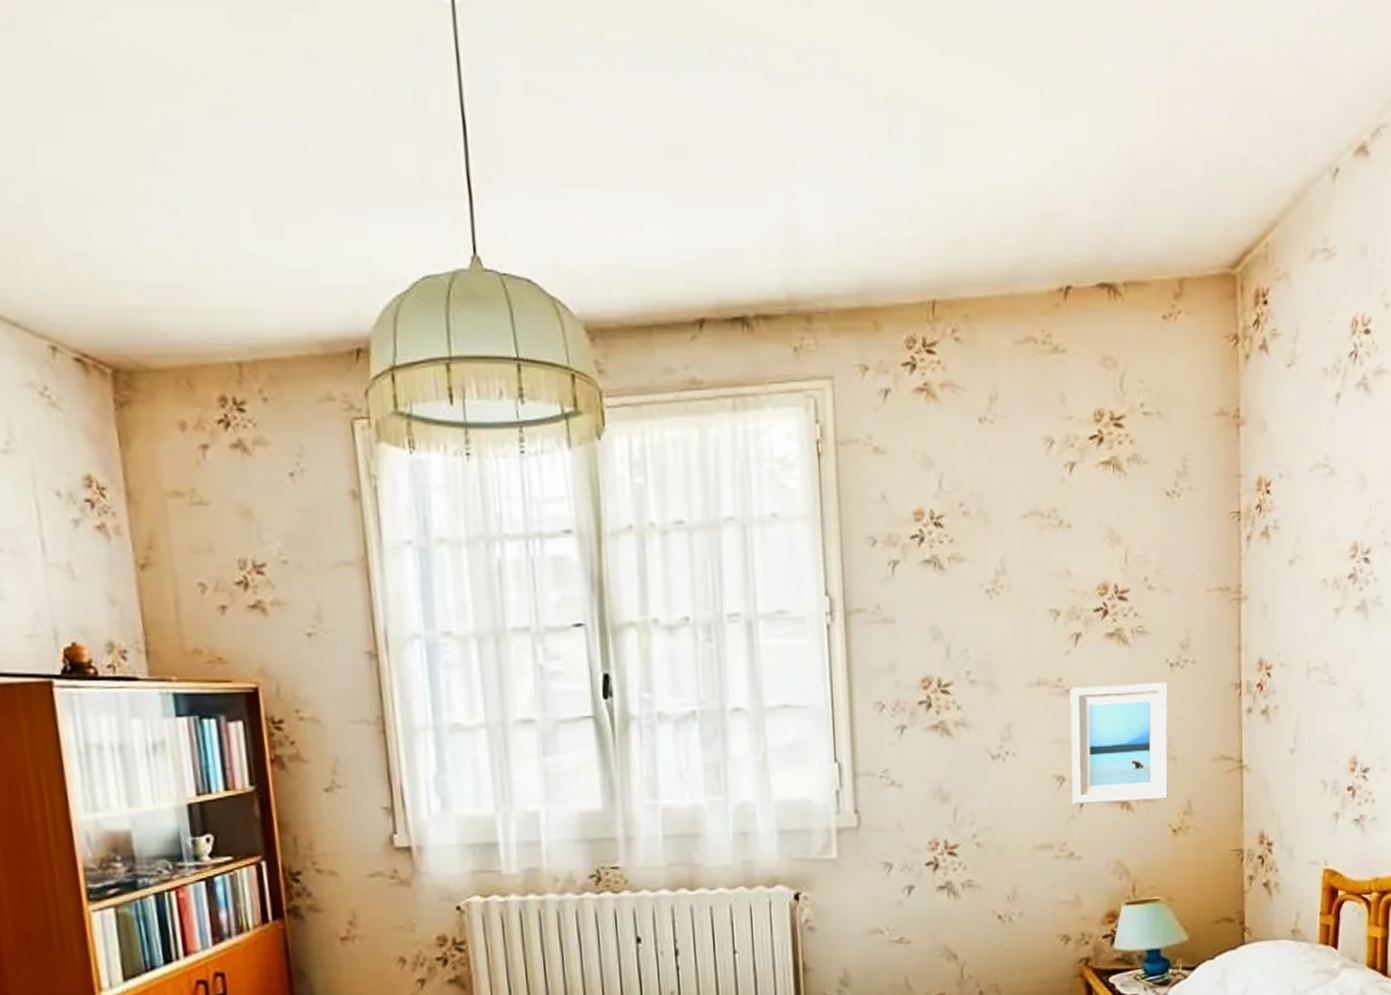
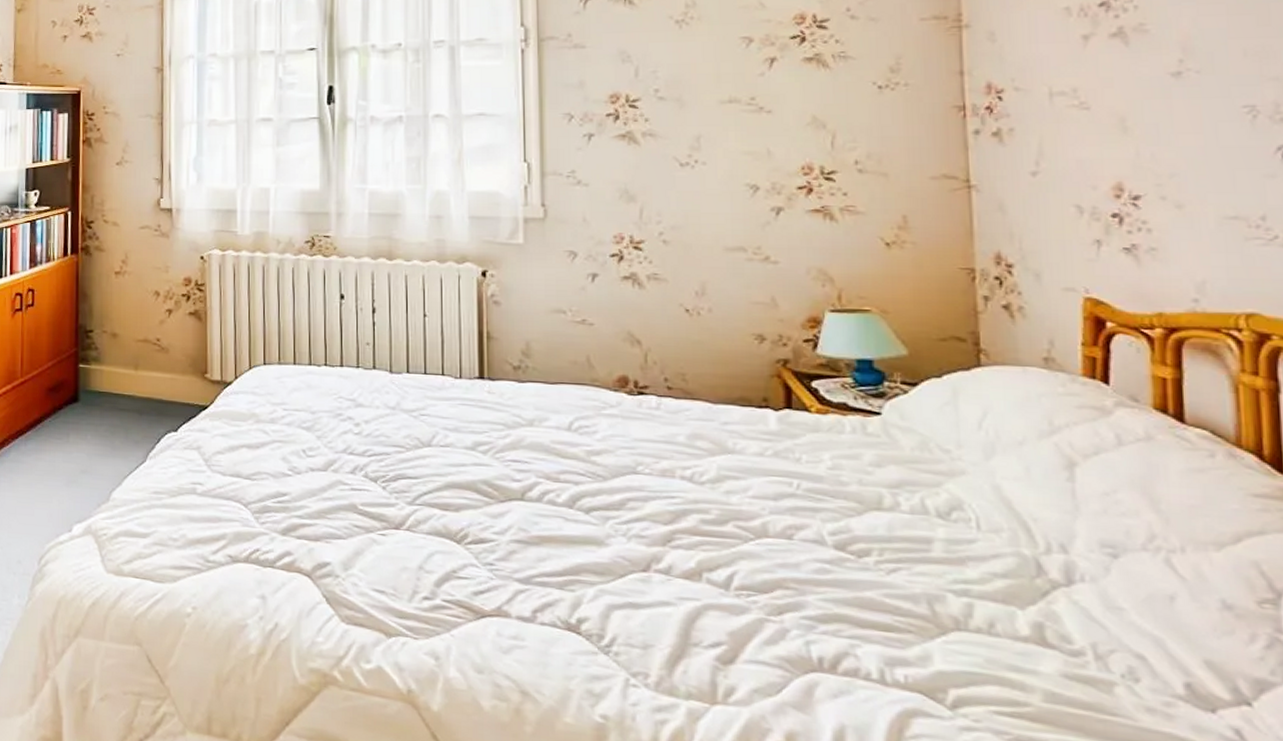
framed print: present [1070,682,1168,804] -> none [764,103,879,213]

